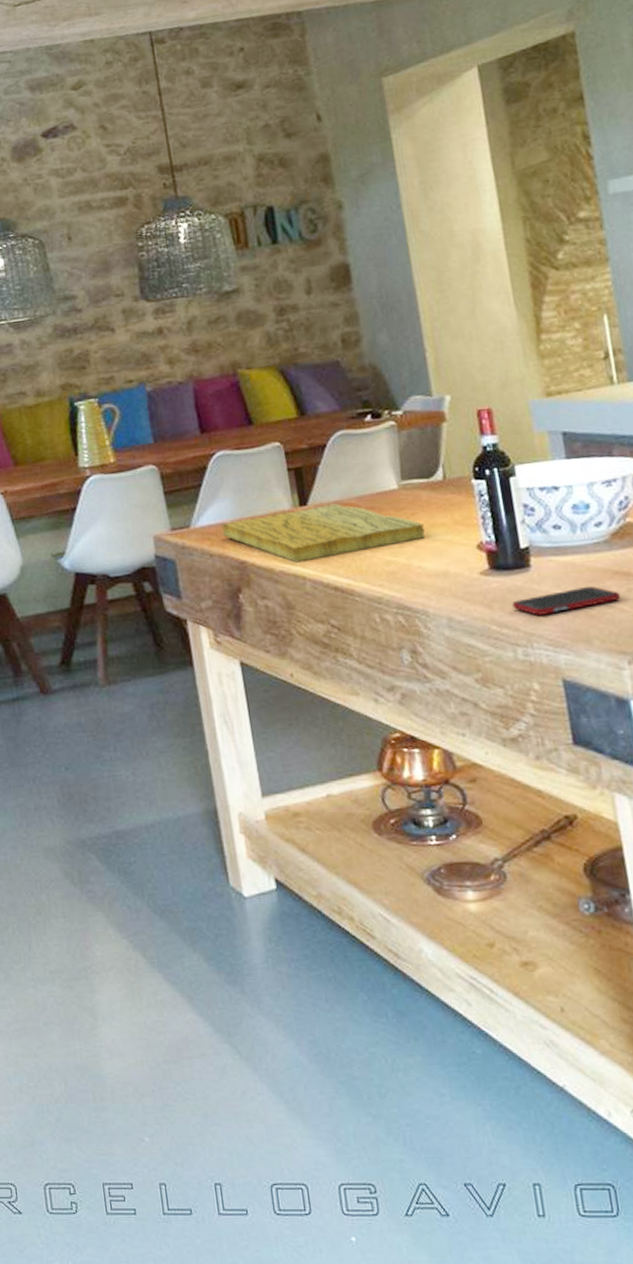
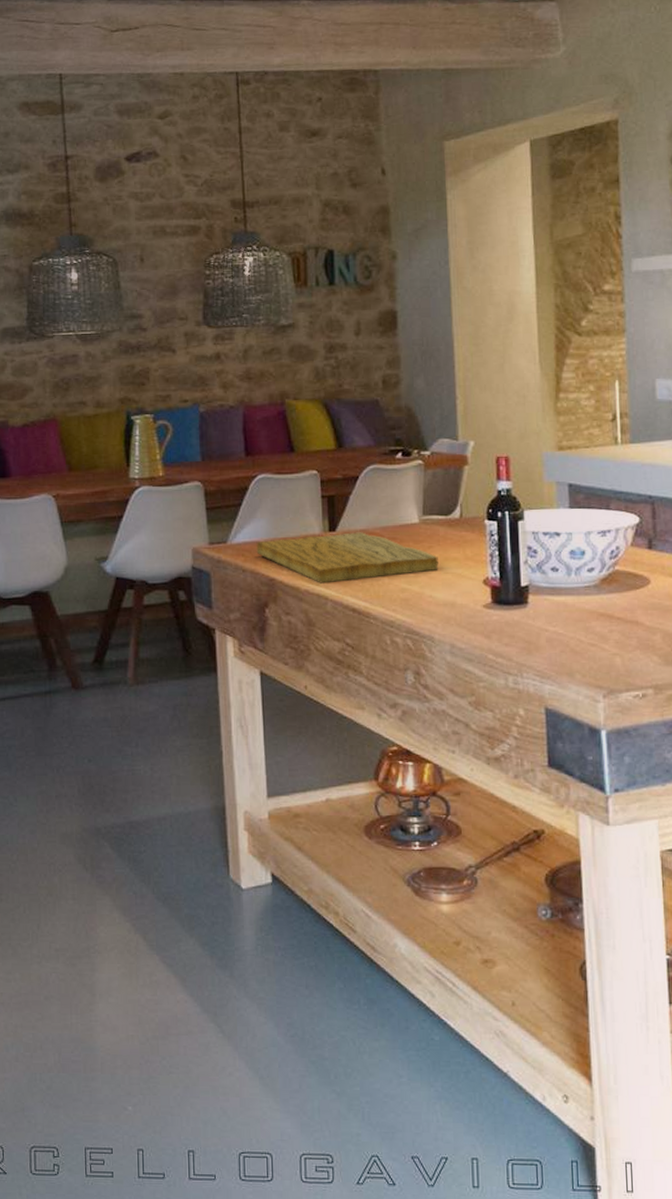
cell phone: present [512,585,620,615] -> none [508,625,603,648]

